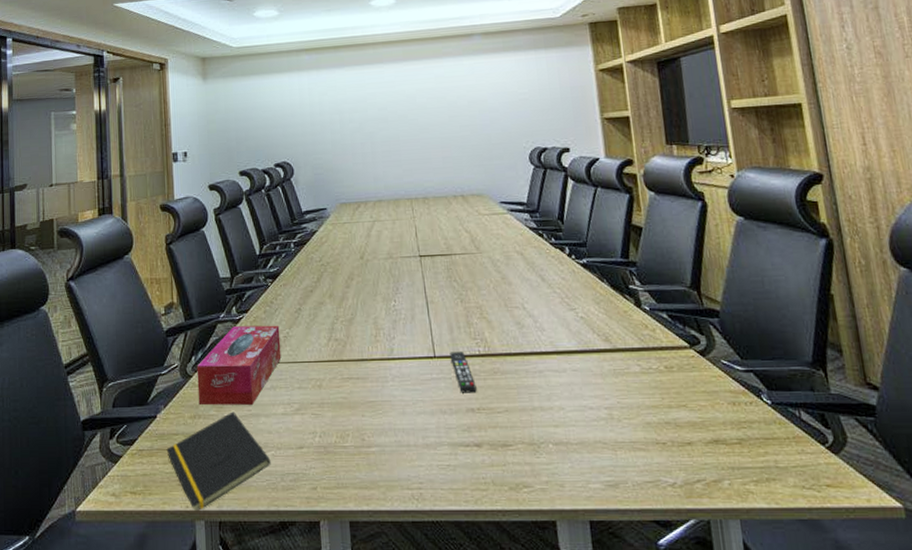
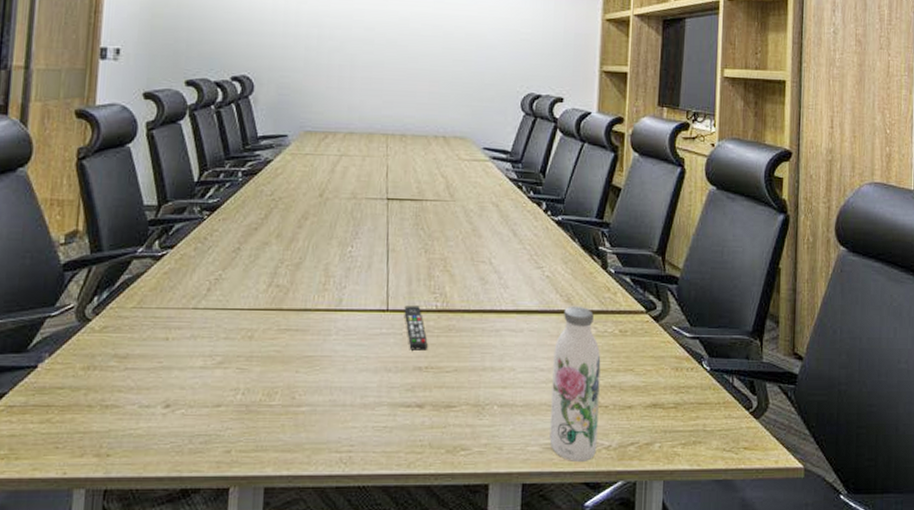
notepad: present [166,411,271,511] -> none [45,363,179,478]
tissue box: present [196,325,282,406] -> none [95,264,211,356]
water bottle: none [600,344,662,499] -> present [549,305,601,461]

